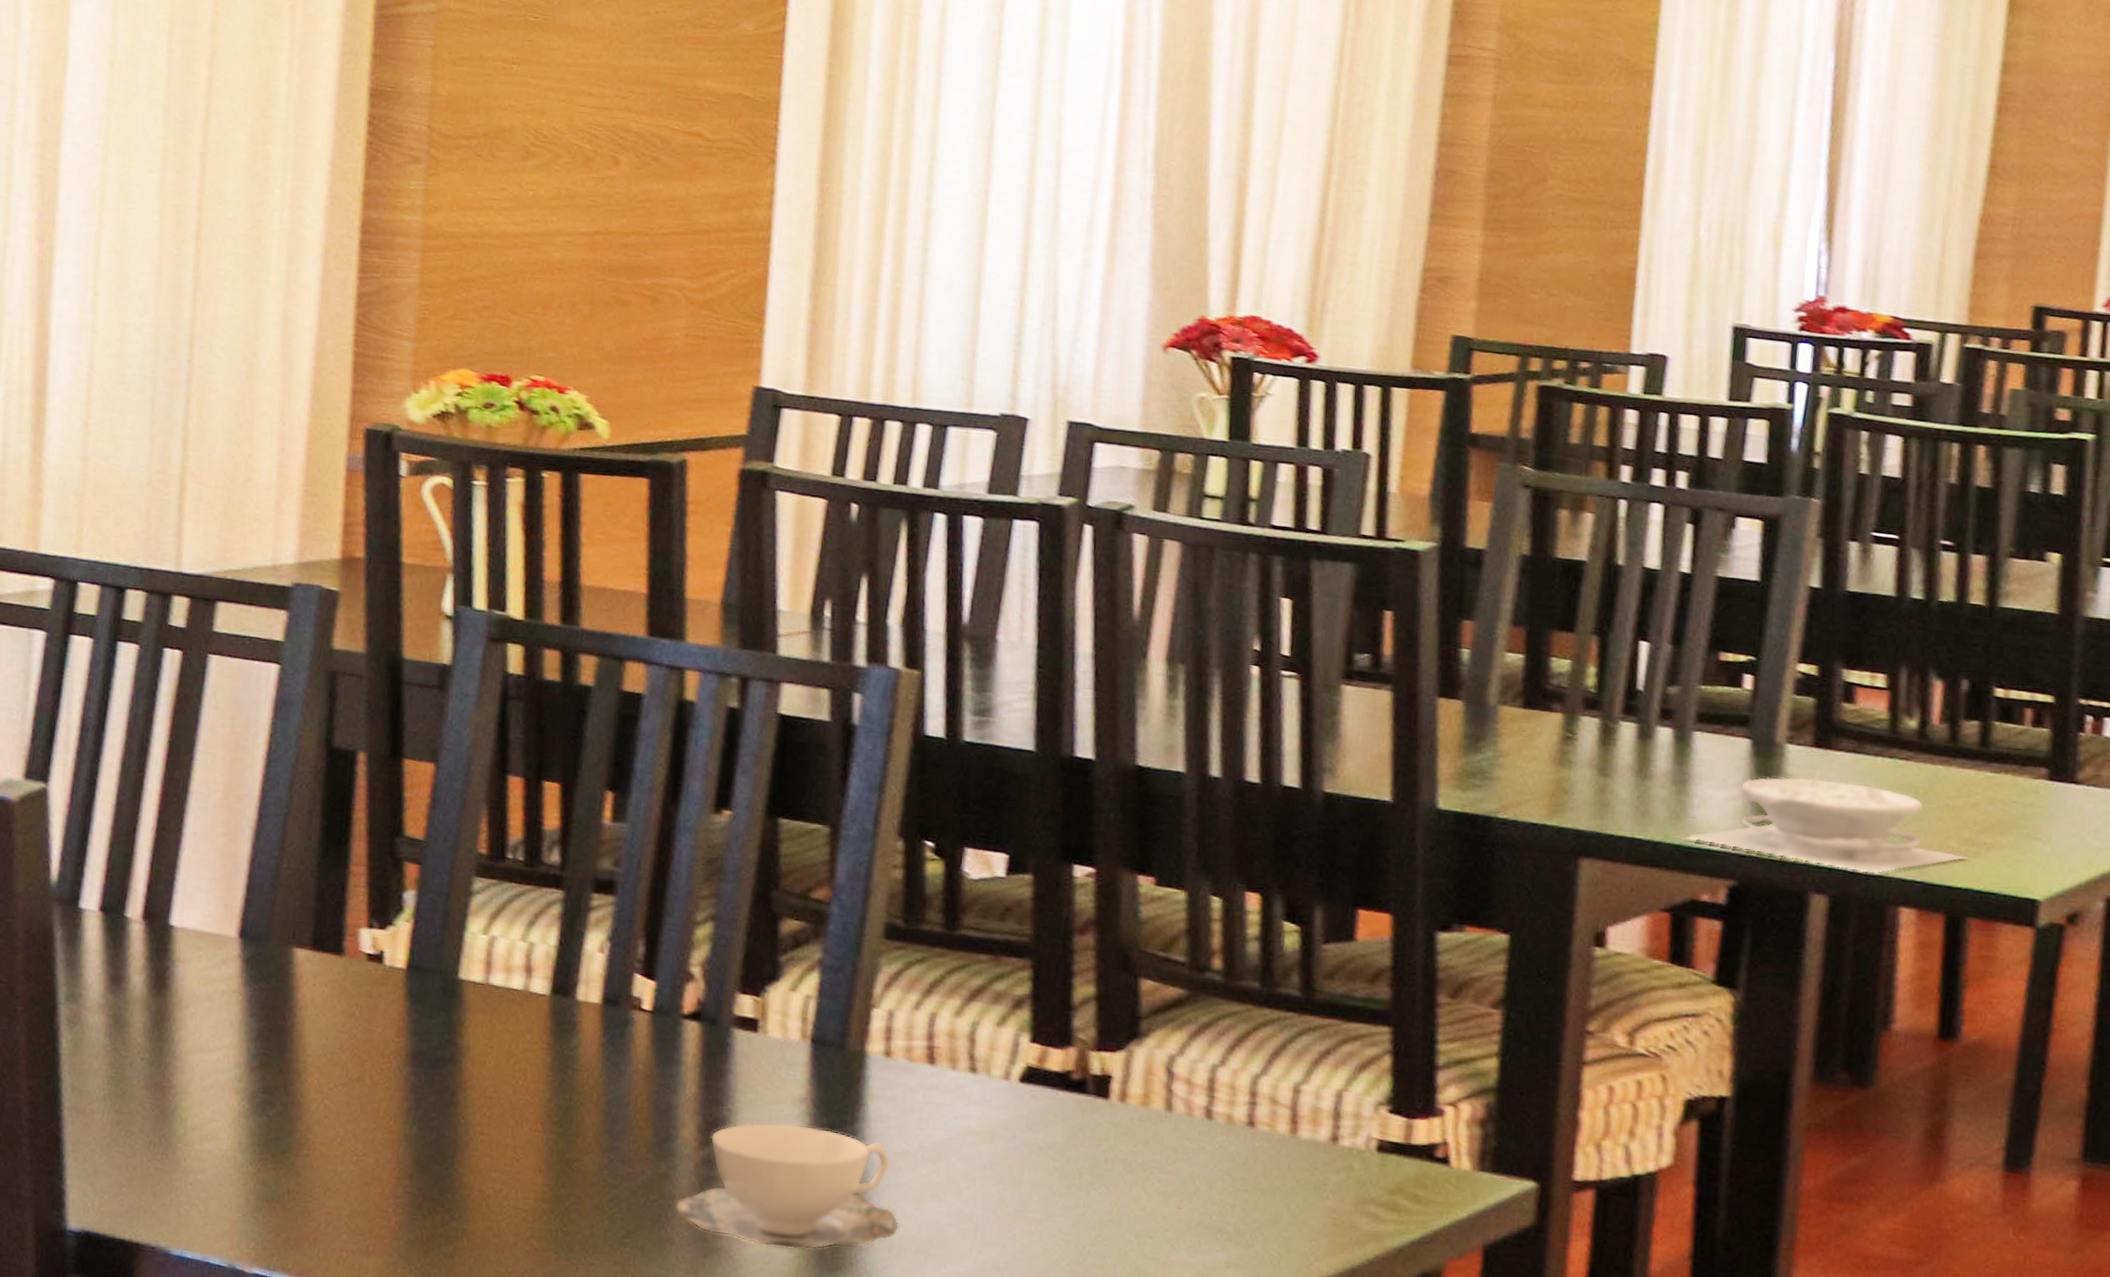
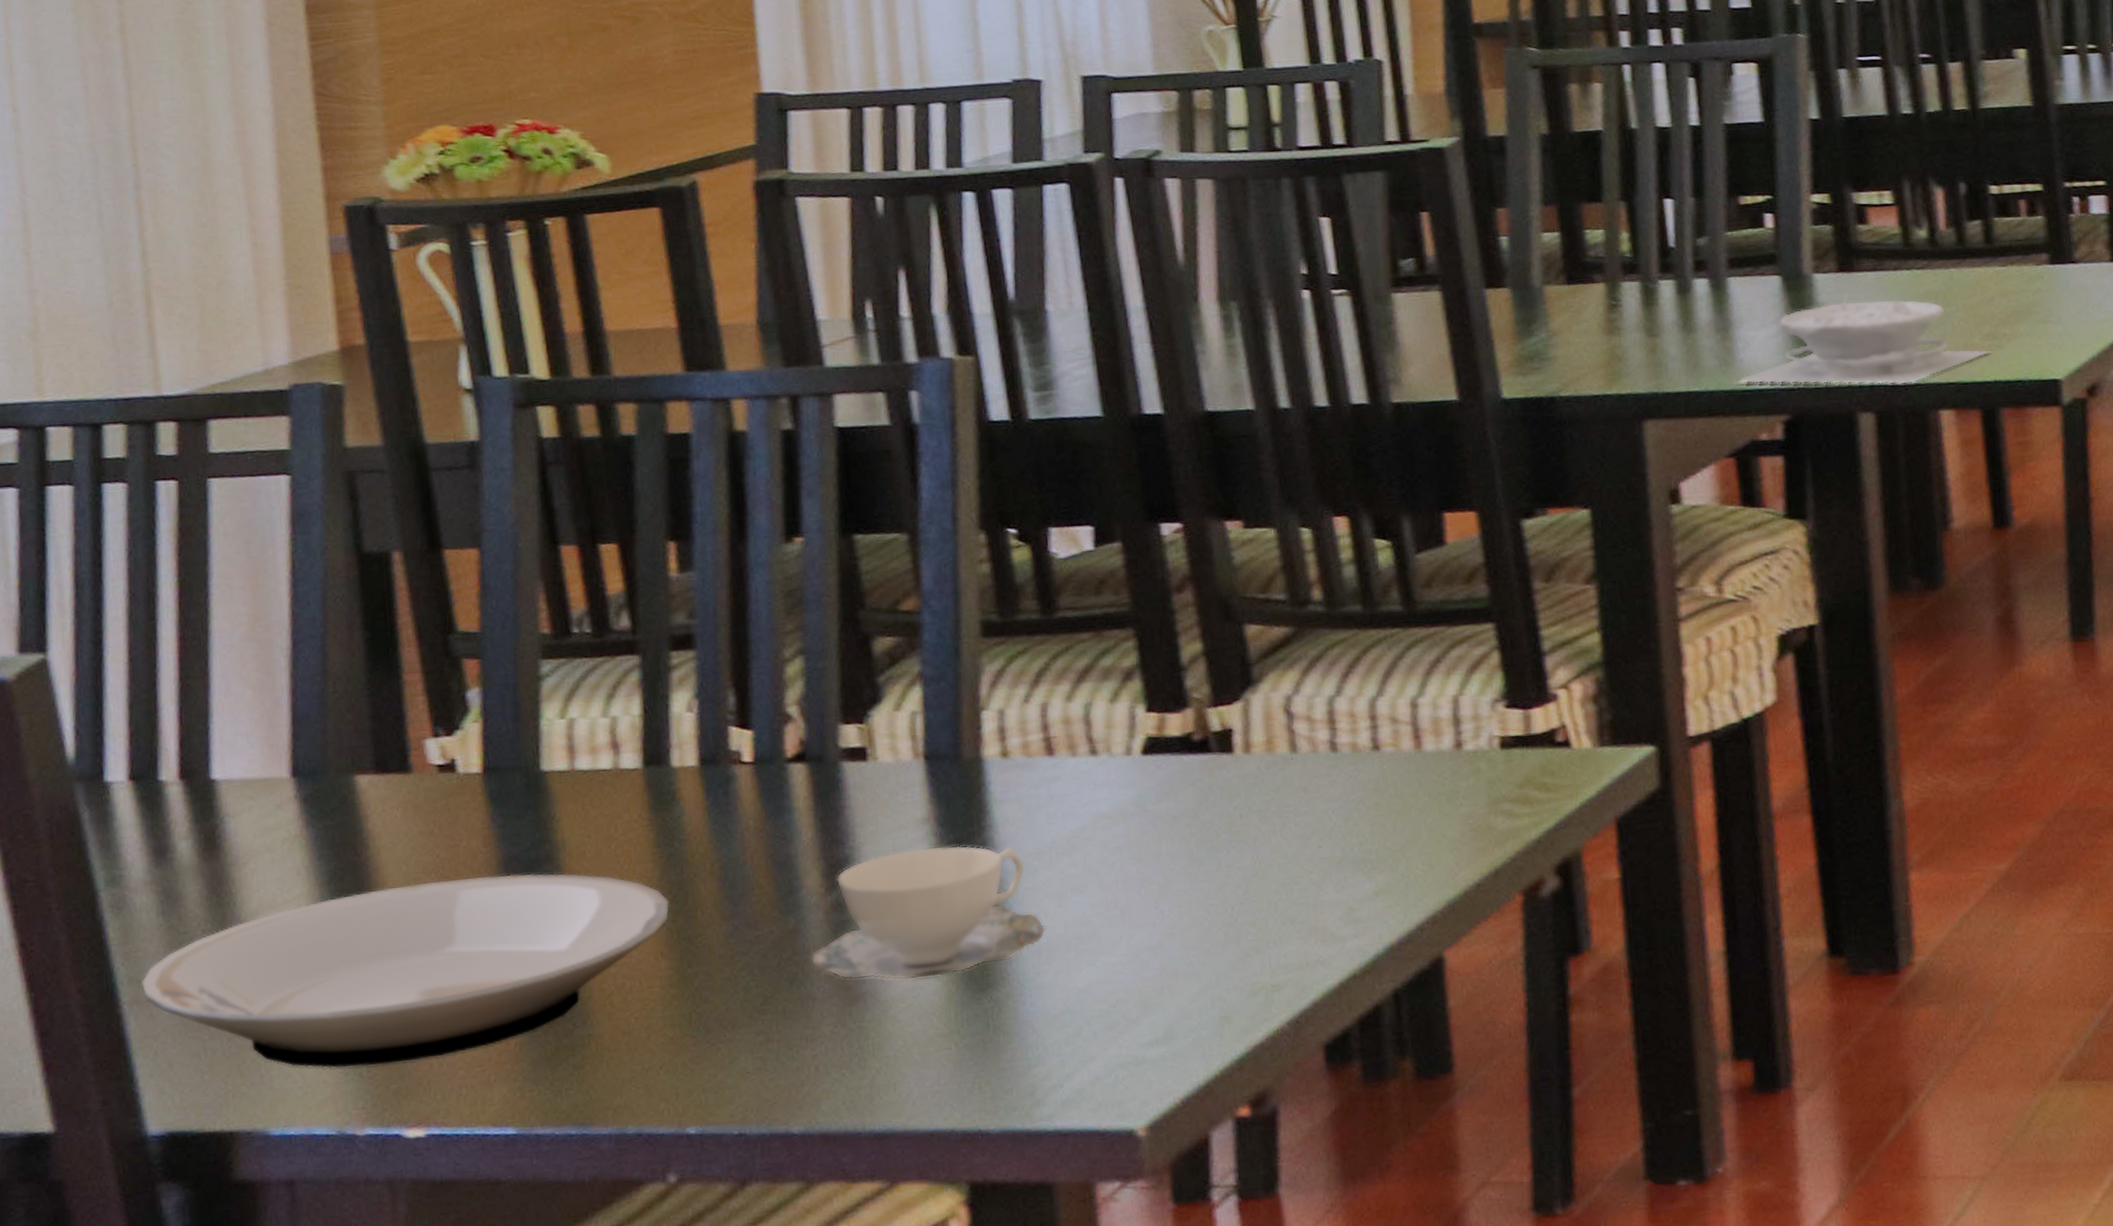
plate: none [82,1054,555,1219] -> present [141,873,670,1068]

